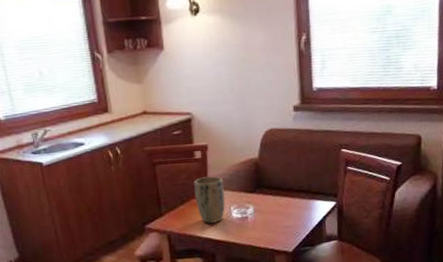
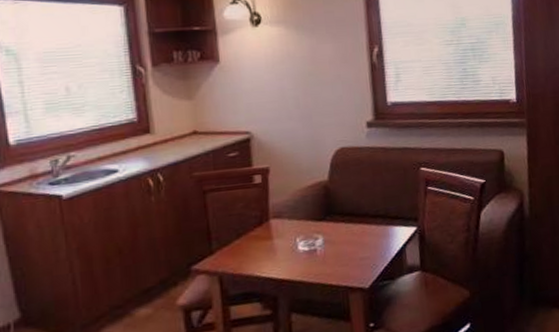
plant pot: present [194,176,225,224] -> none [252,203,290,260]

